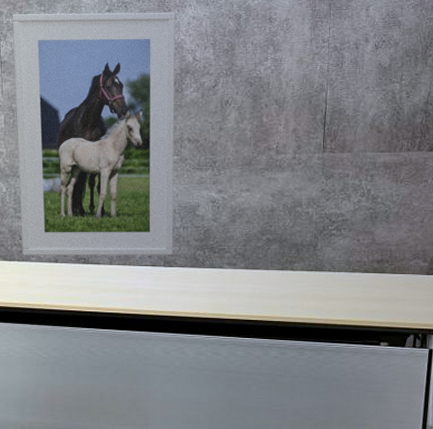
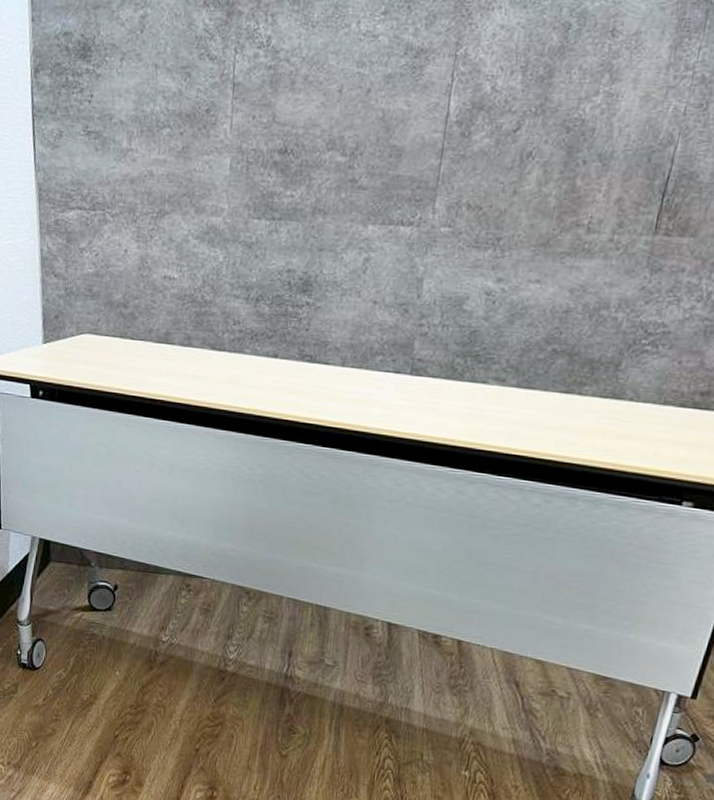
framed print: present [12,12,176,256] -> none [234,14,477,361]

